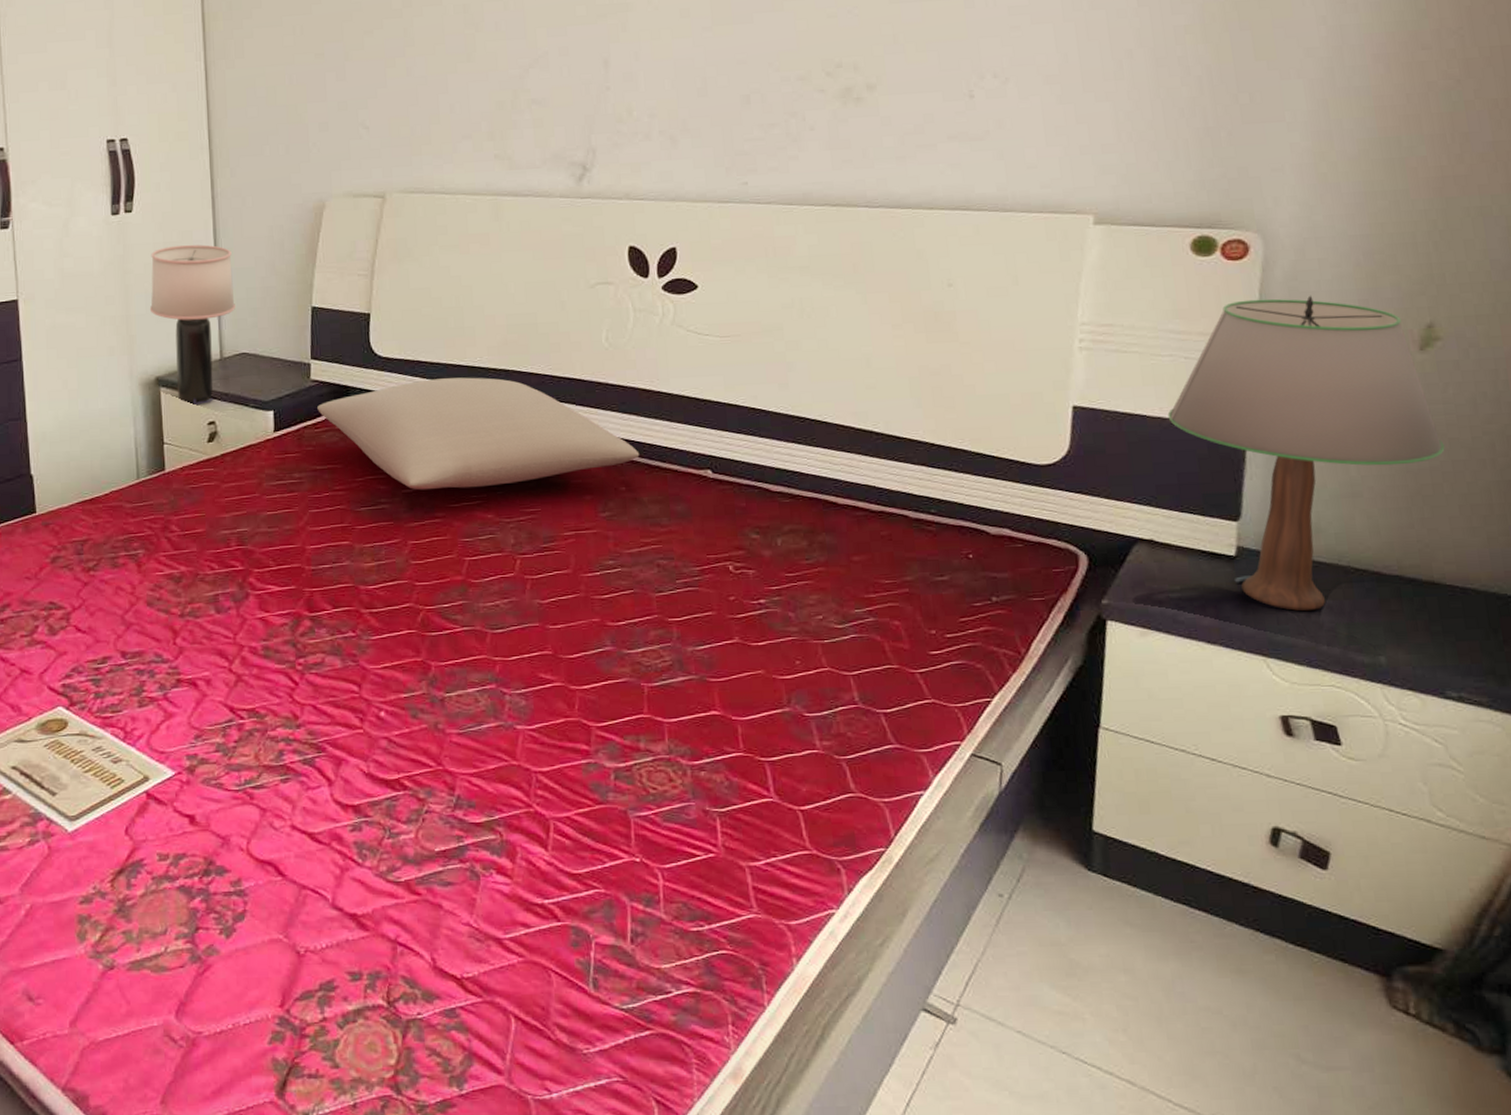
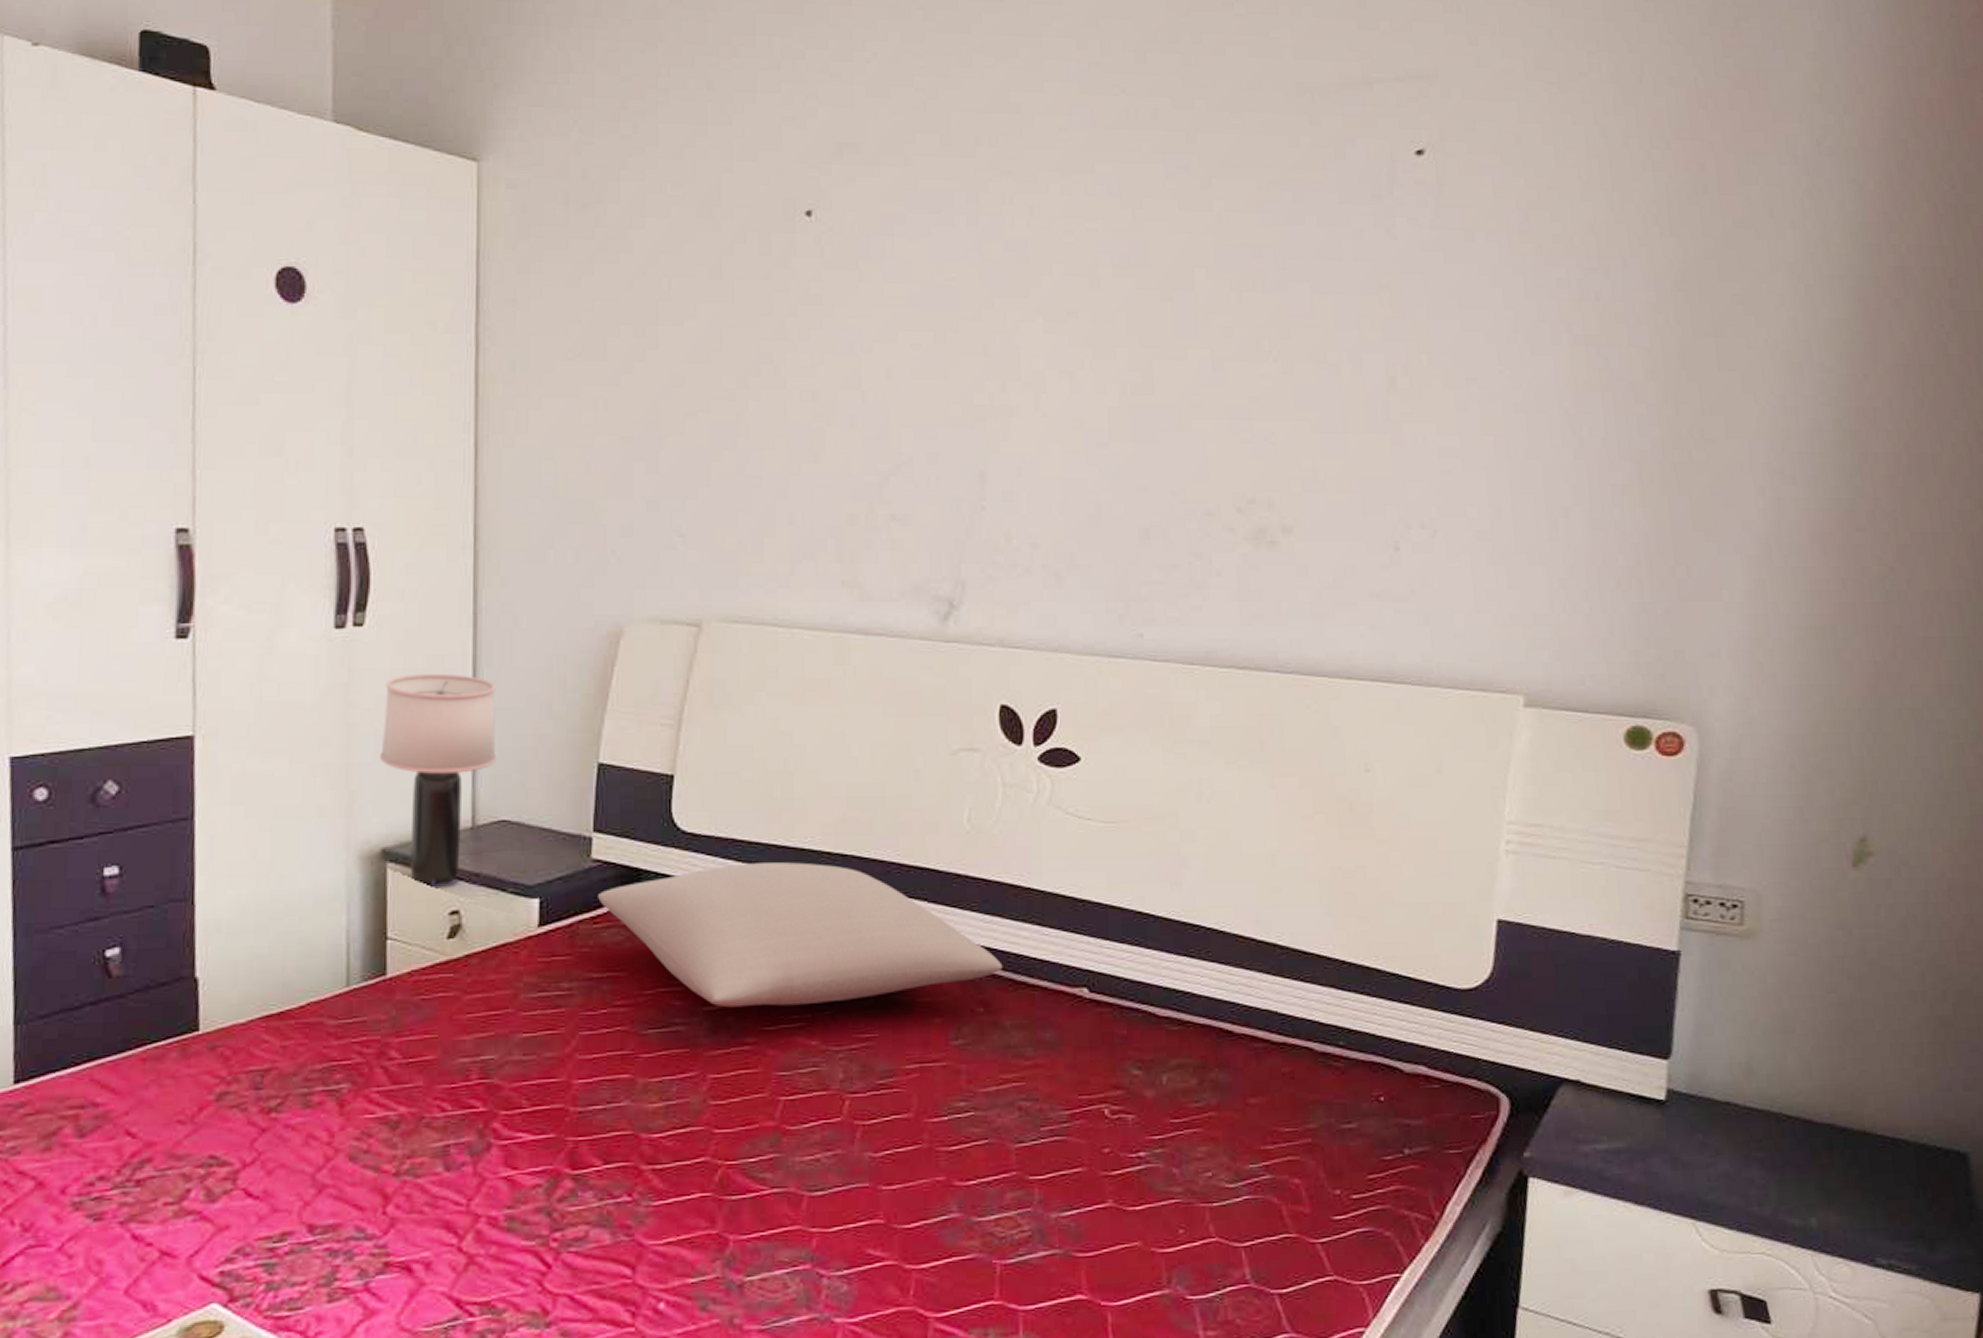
table lamp: present [1167,295,1445,612] -> none [1597,799,1877,1166]

